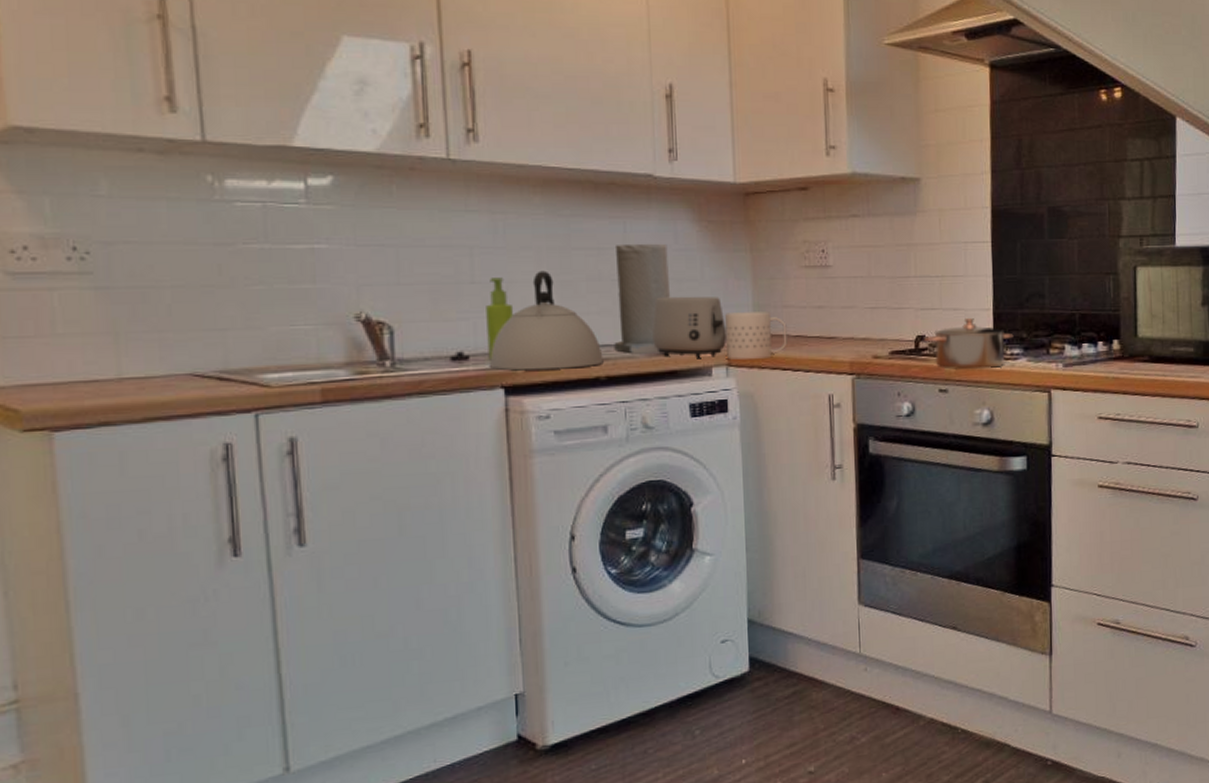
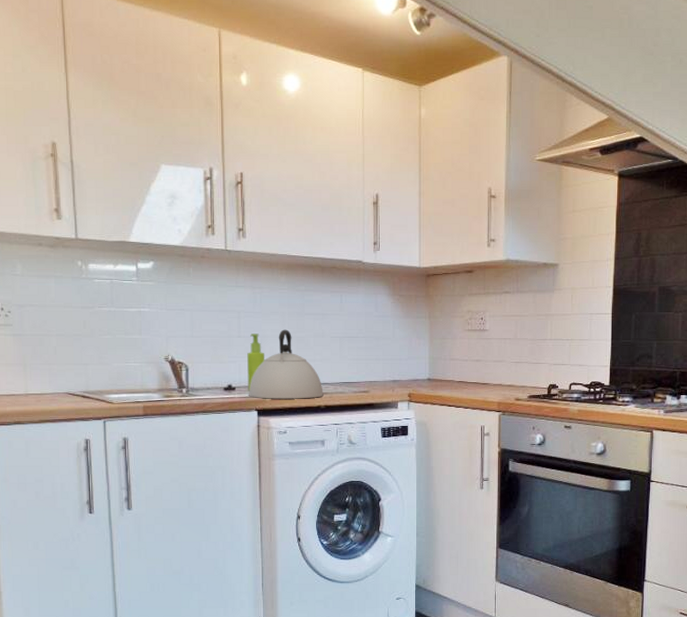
paper towel: present [614,243,671,354] -> none [331,311,371,391]
toaster: present [652,296,726,359] -> none [358,350,409,396]
mug: present [725,311,788,361] -> none [409,363,453,398]
cooking pot: present [924,318,1014,370] -> none [555,373,626,412]

